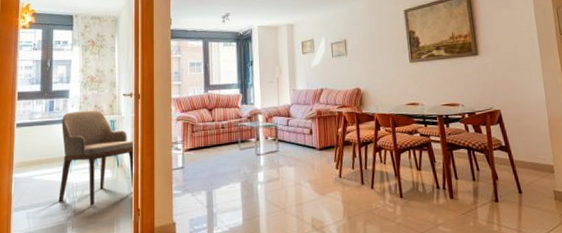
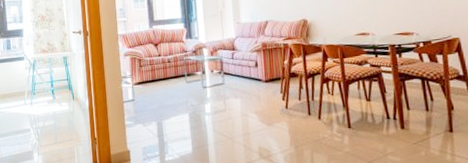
armchair: present [58,110,135,206] -> none [19,48,88,135]

